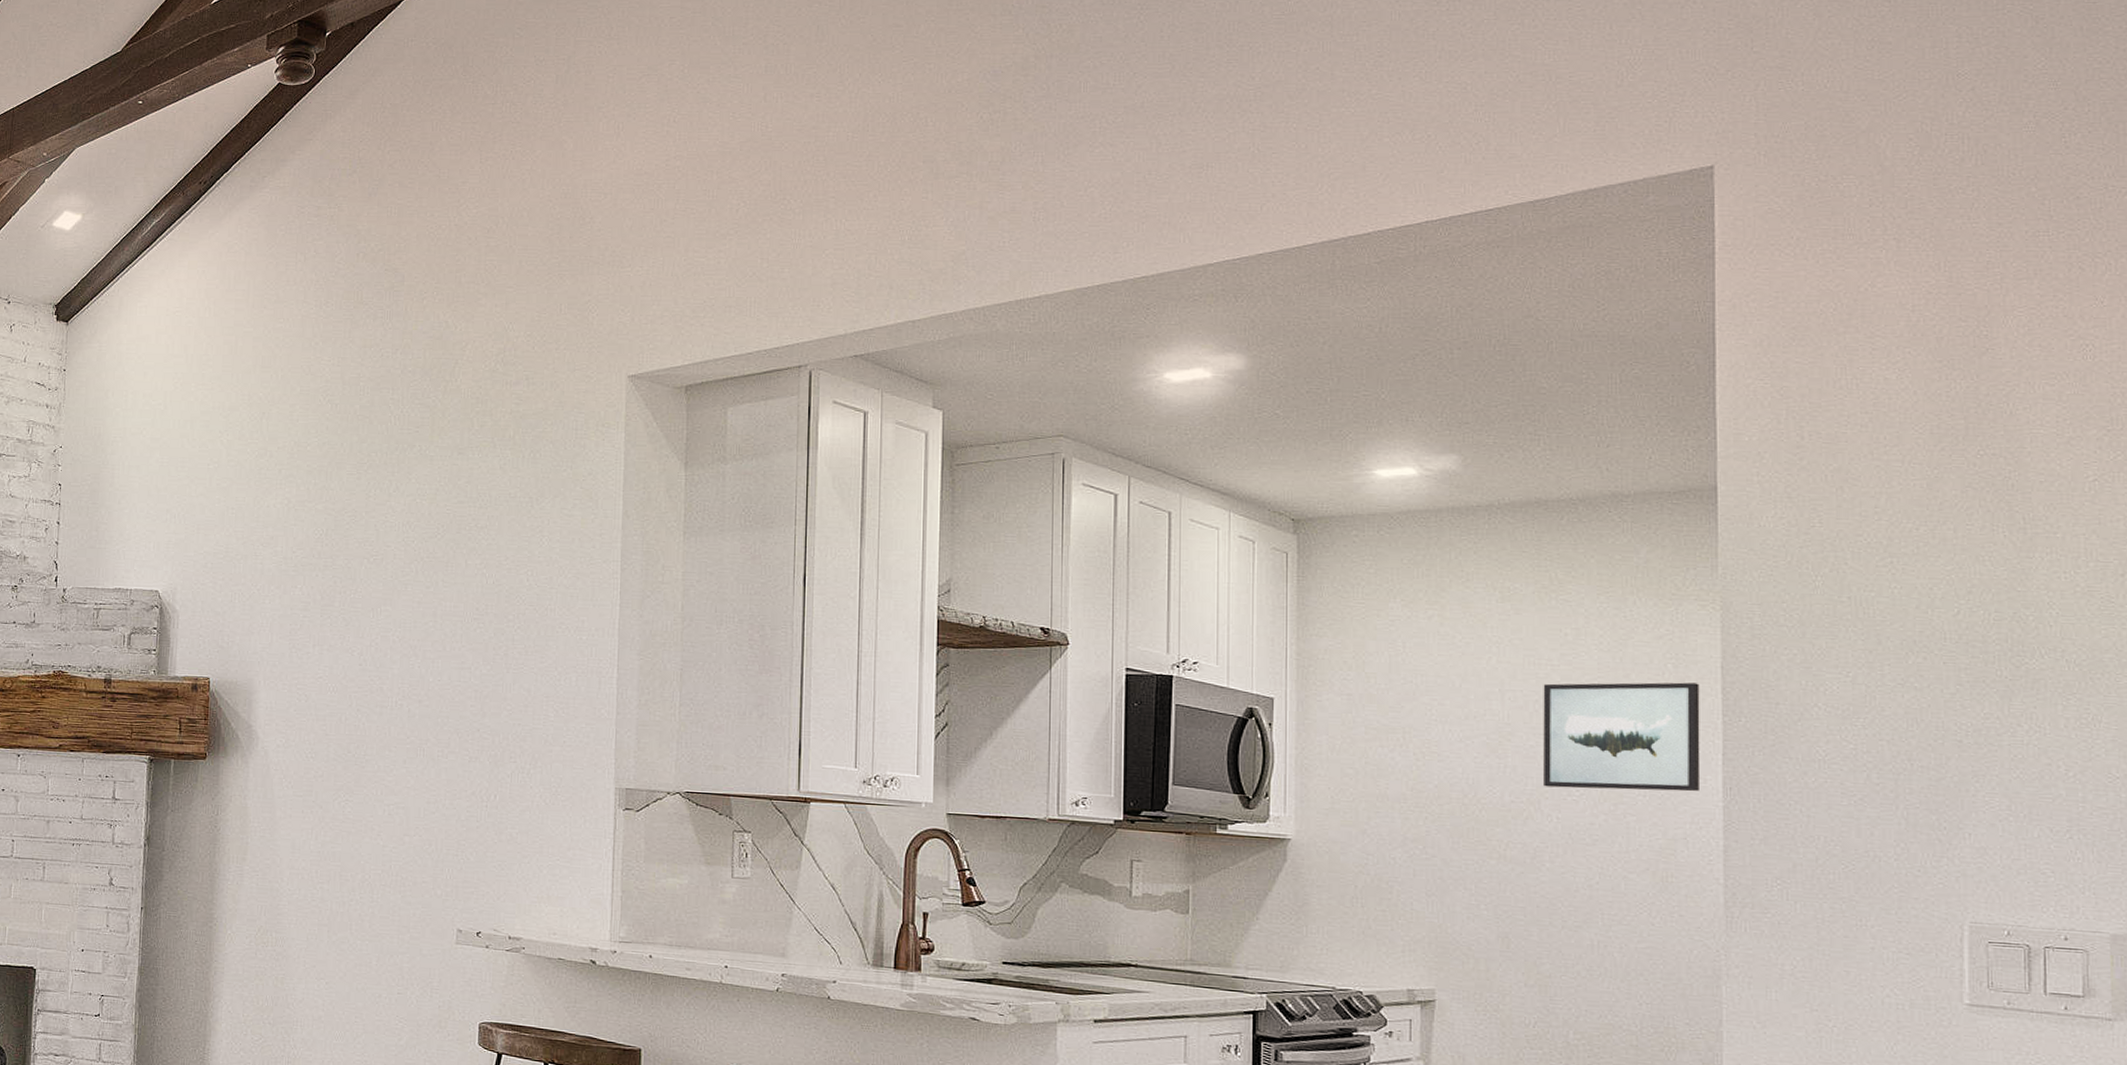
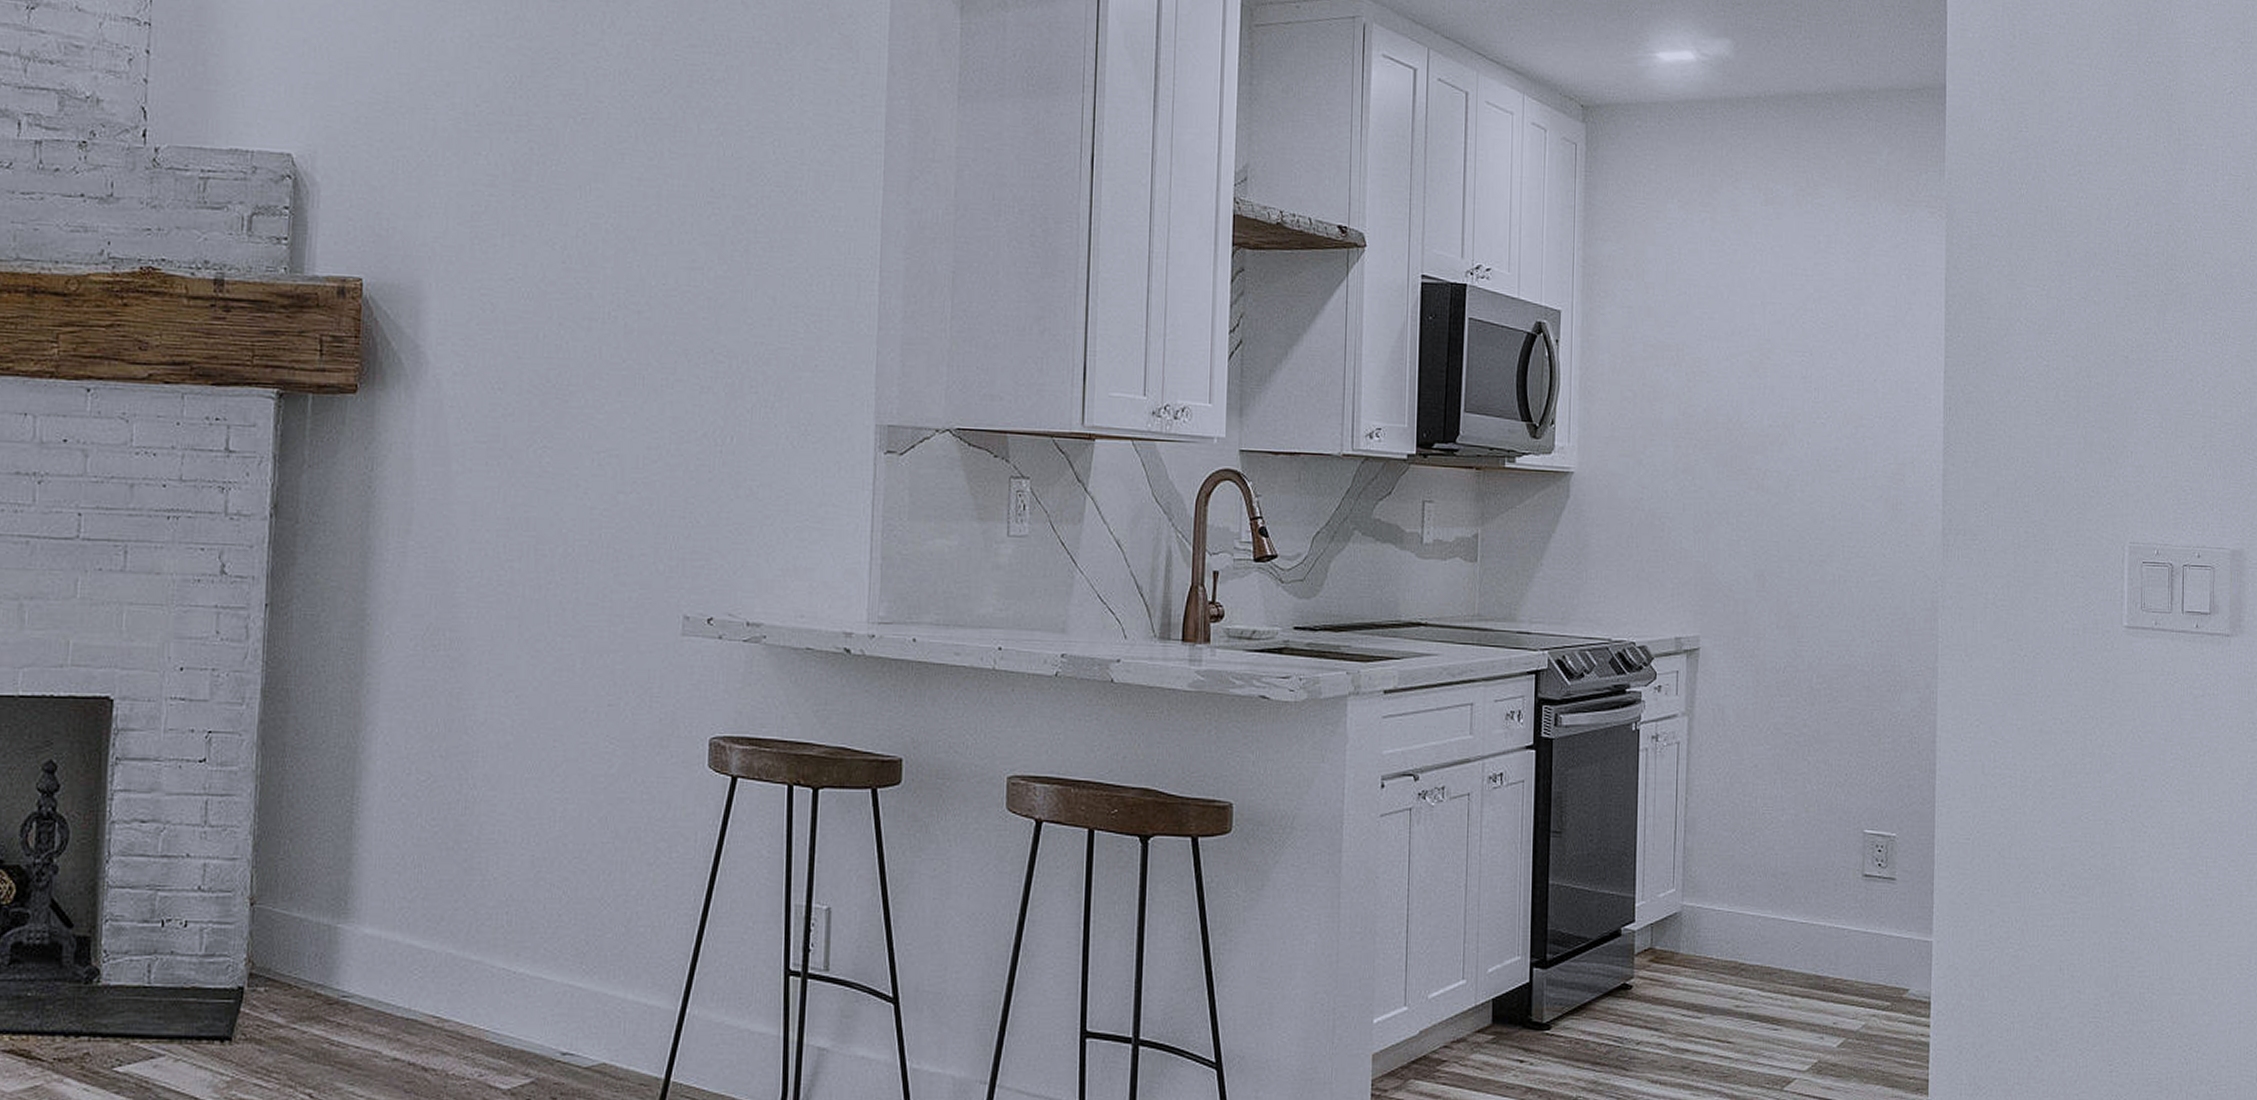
wall art: present [1543,682,1701,792] -> none [1797,295,1927,413]

